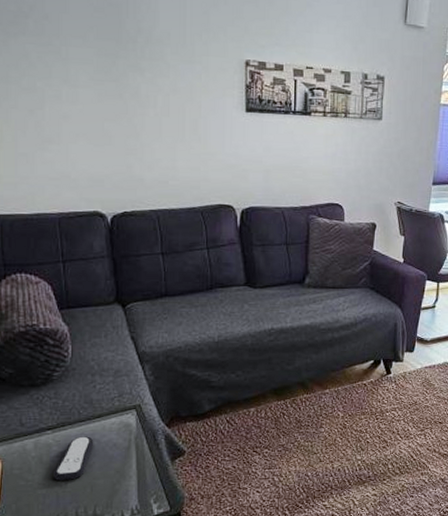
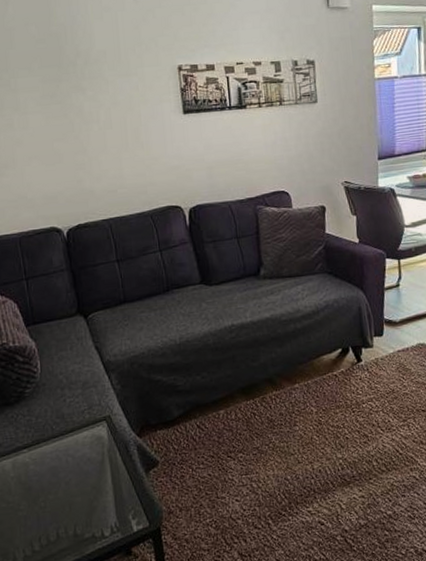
remote control: present [54,436,94,480] -> none [32,452,69,501]

